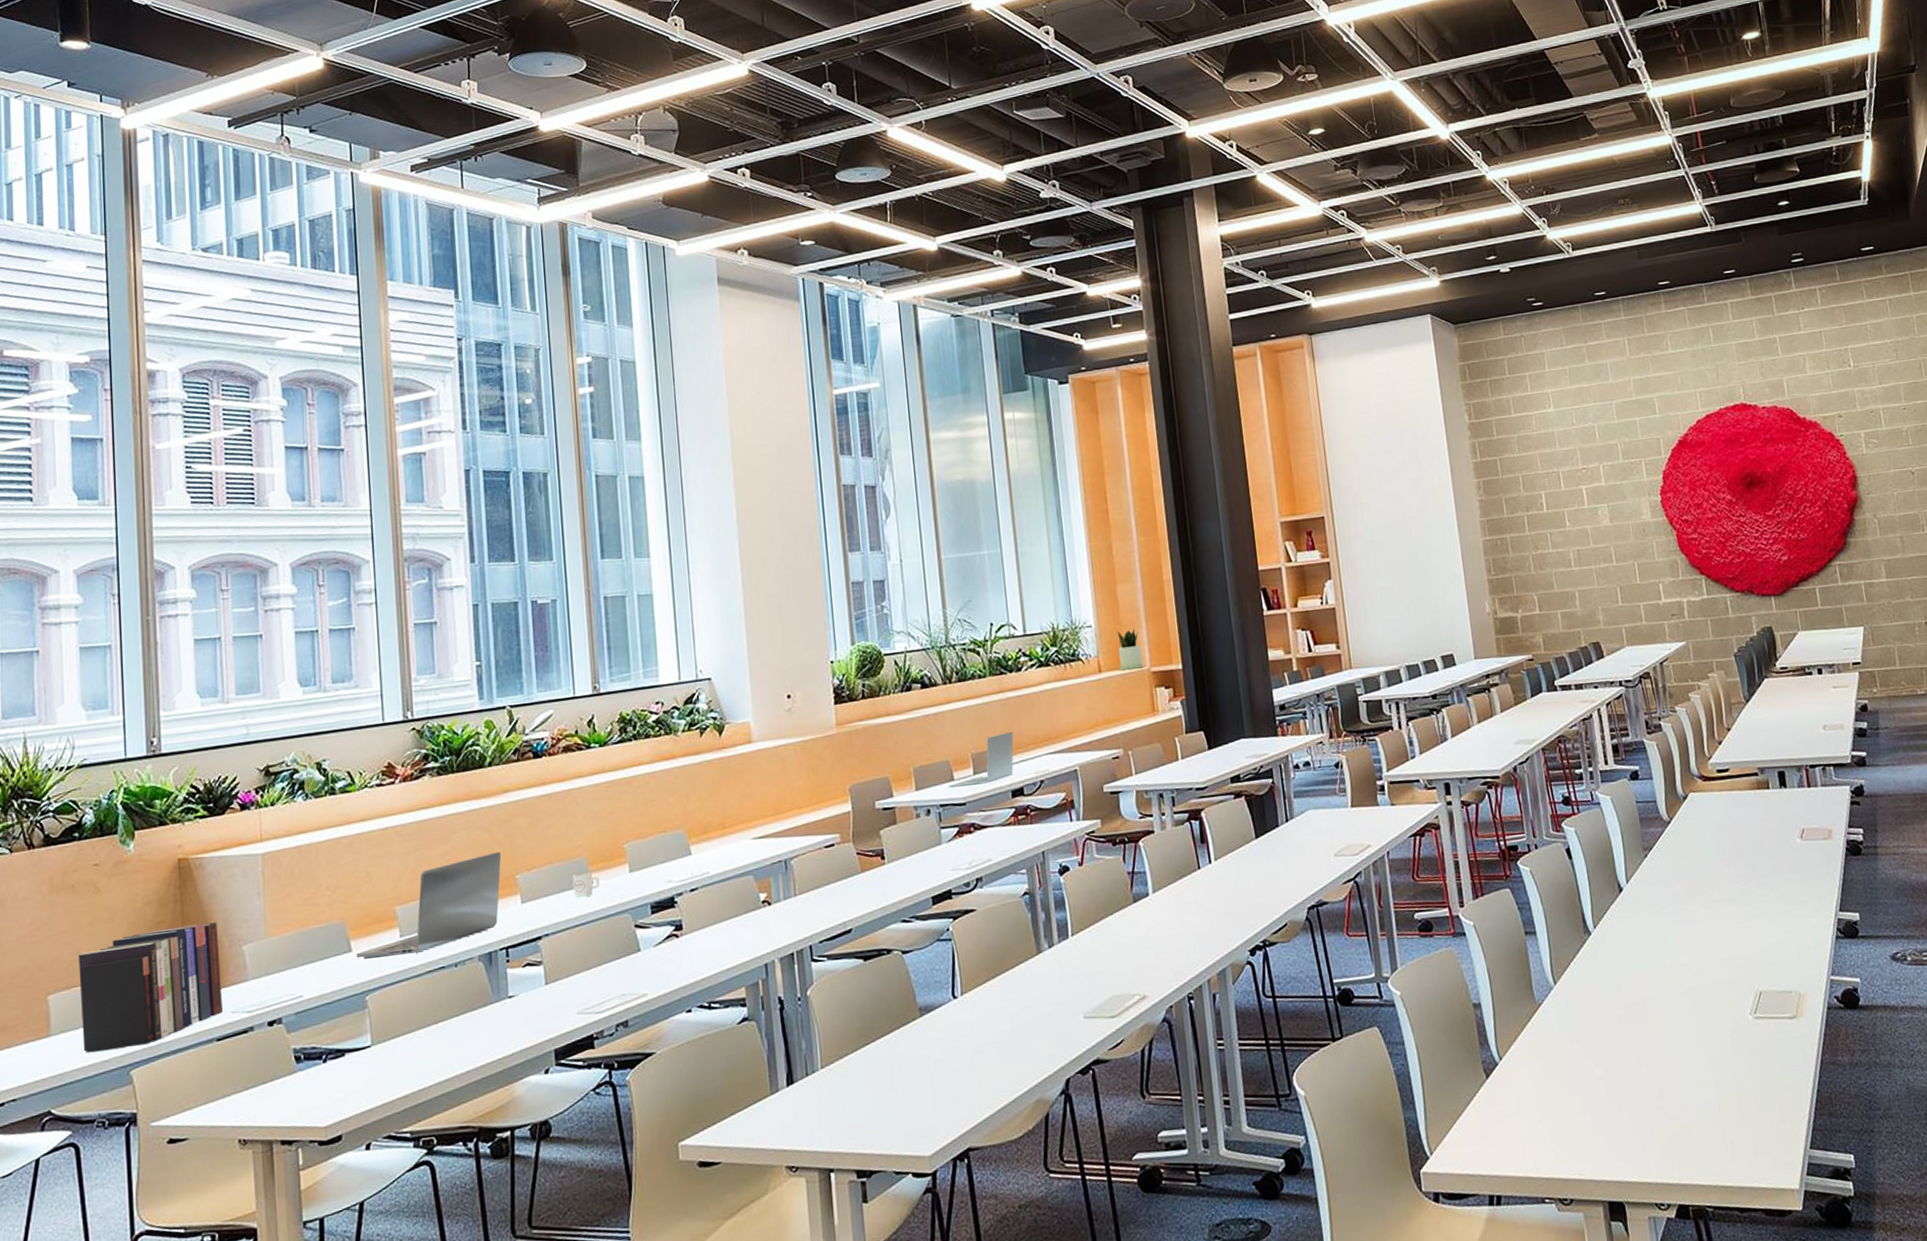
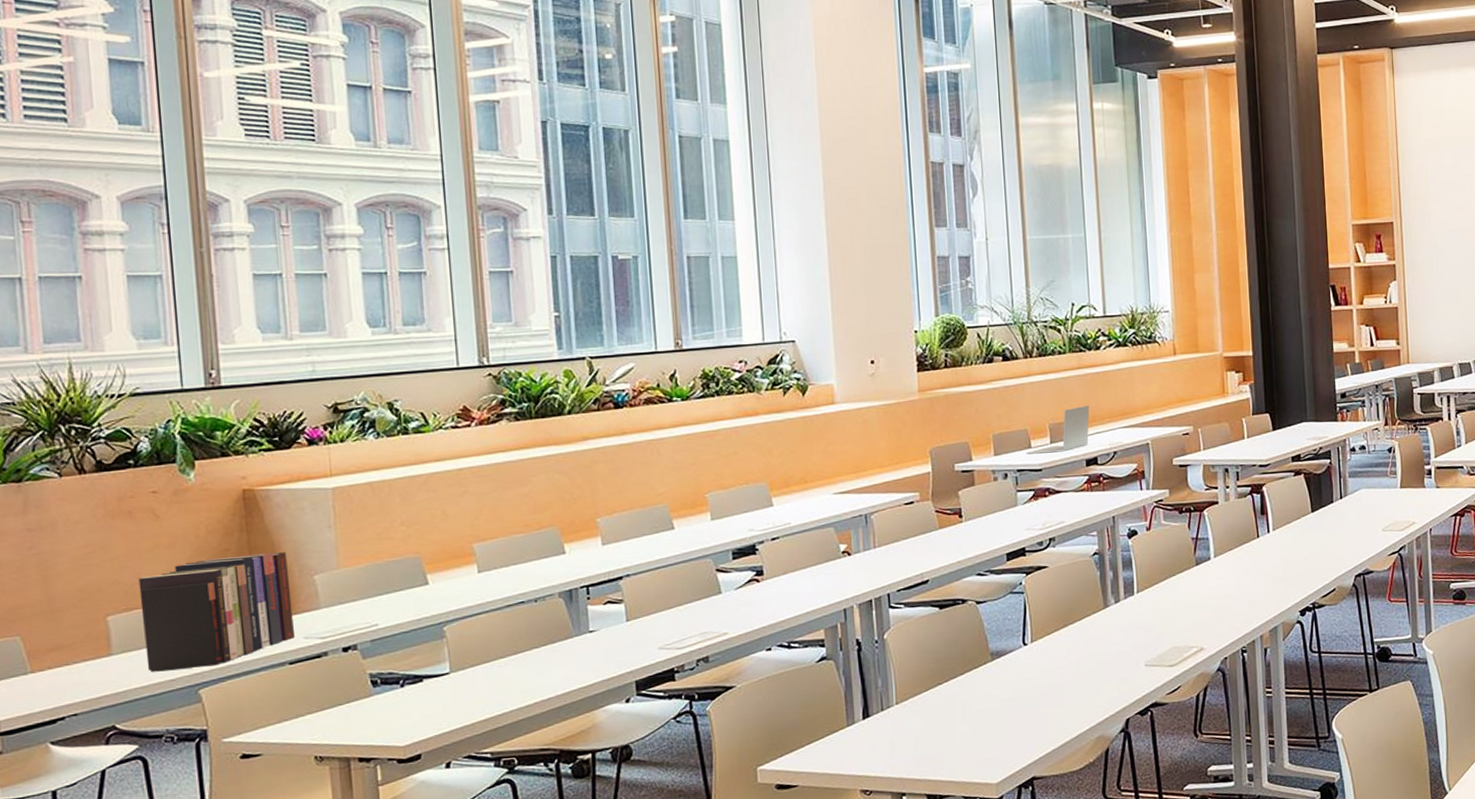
laptop: present [356,852,502,959] -> none [433,496,582,591]
mug: present [572,871,600,899] -> none [653,518,681,543]
planter: present [1117,629,1145,672] -> none [1193,316,1218,355]

